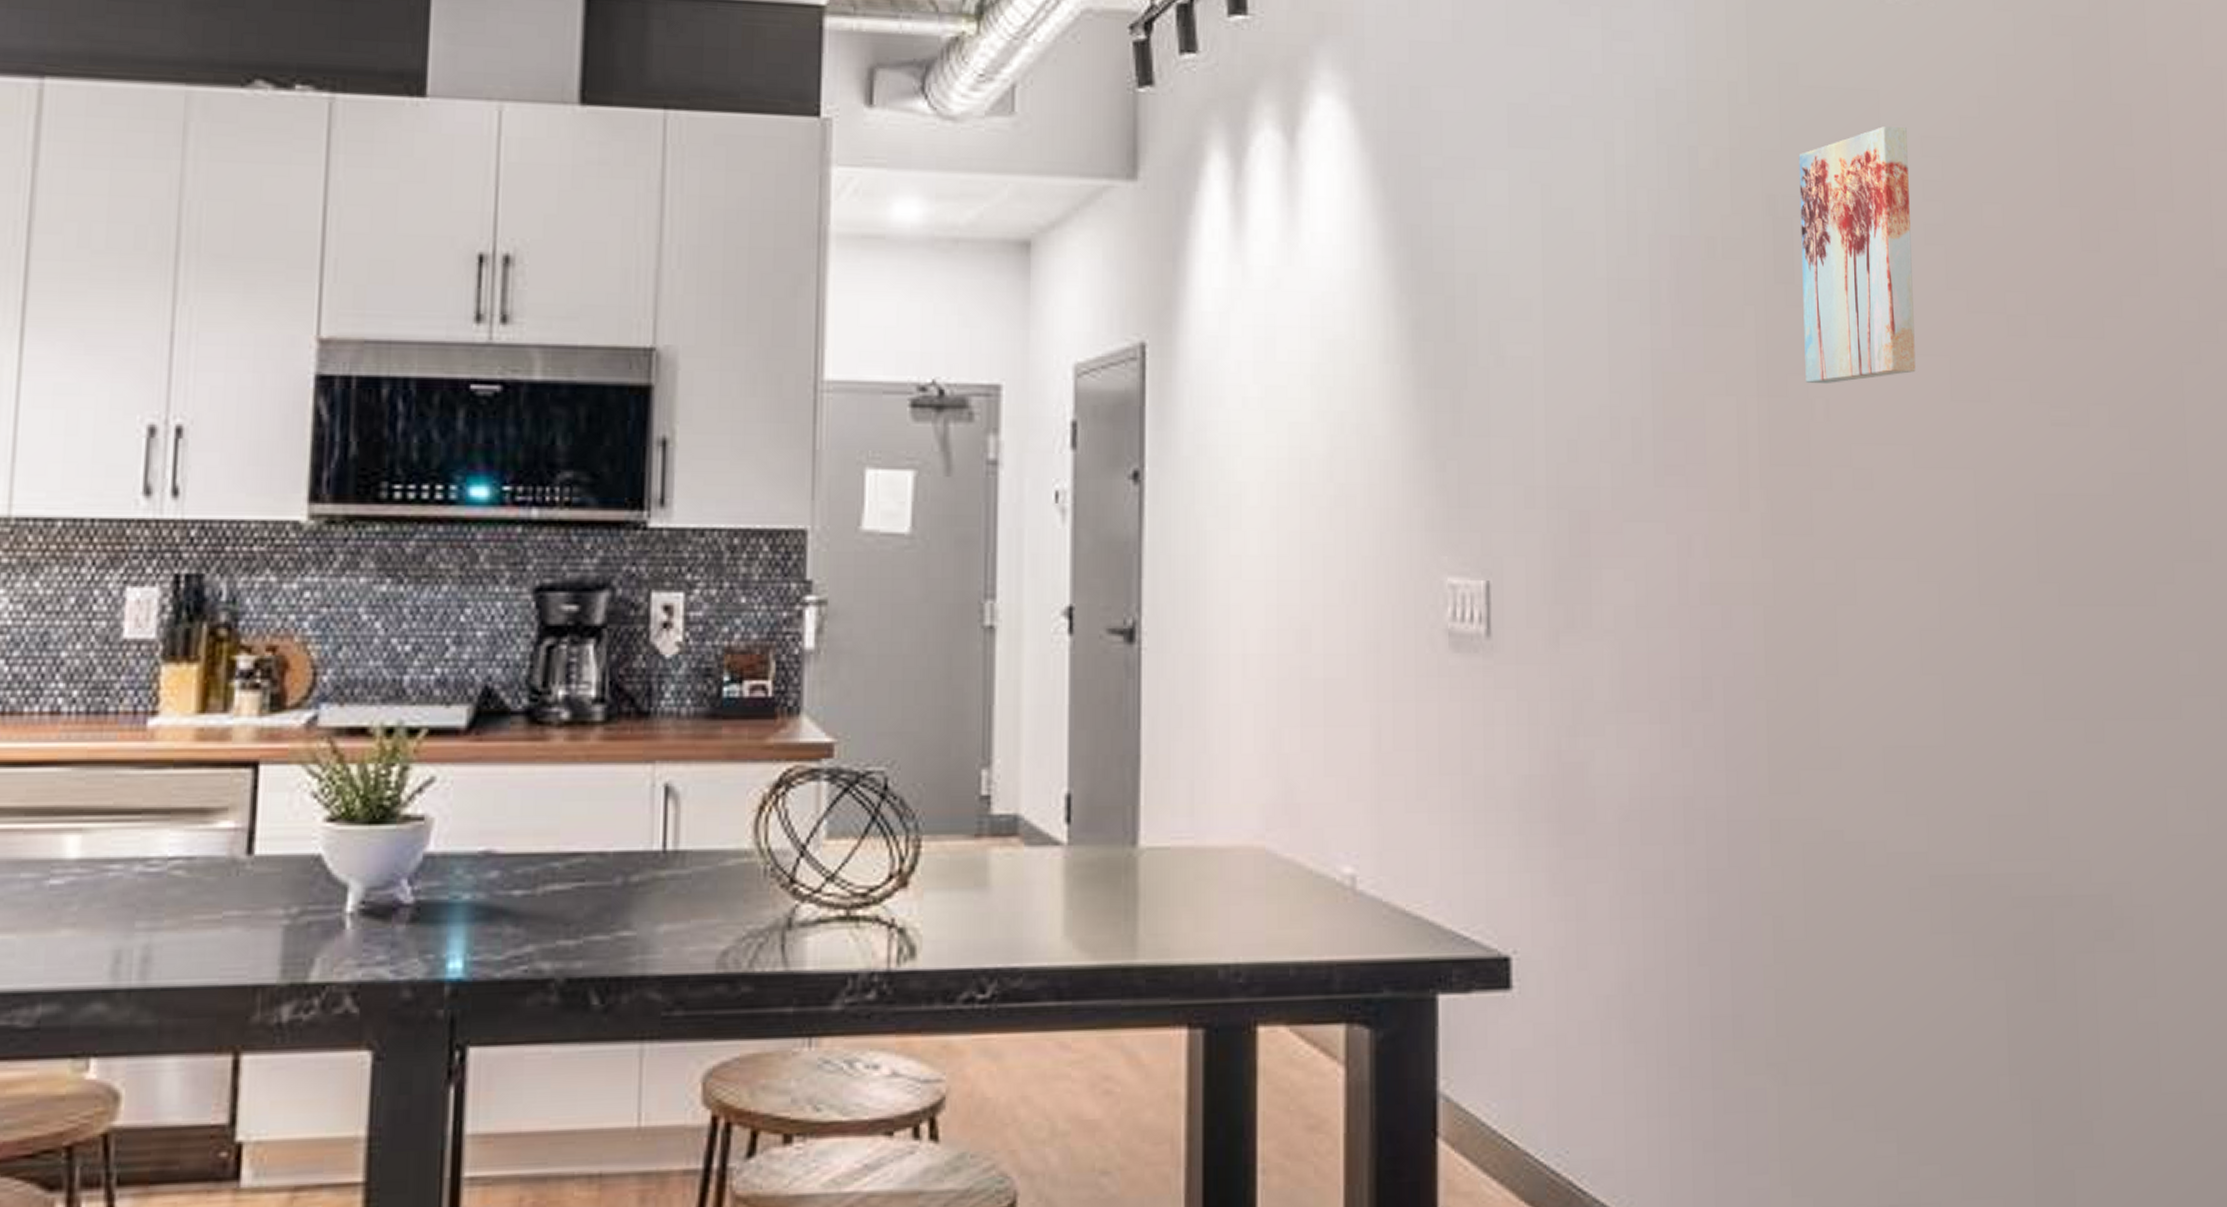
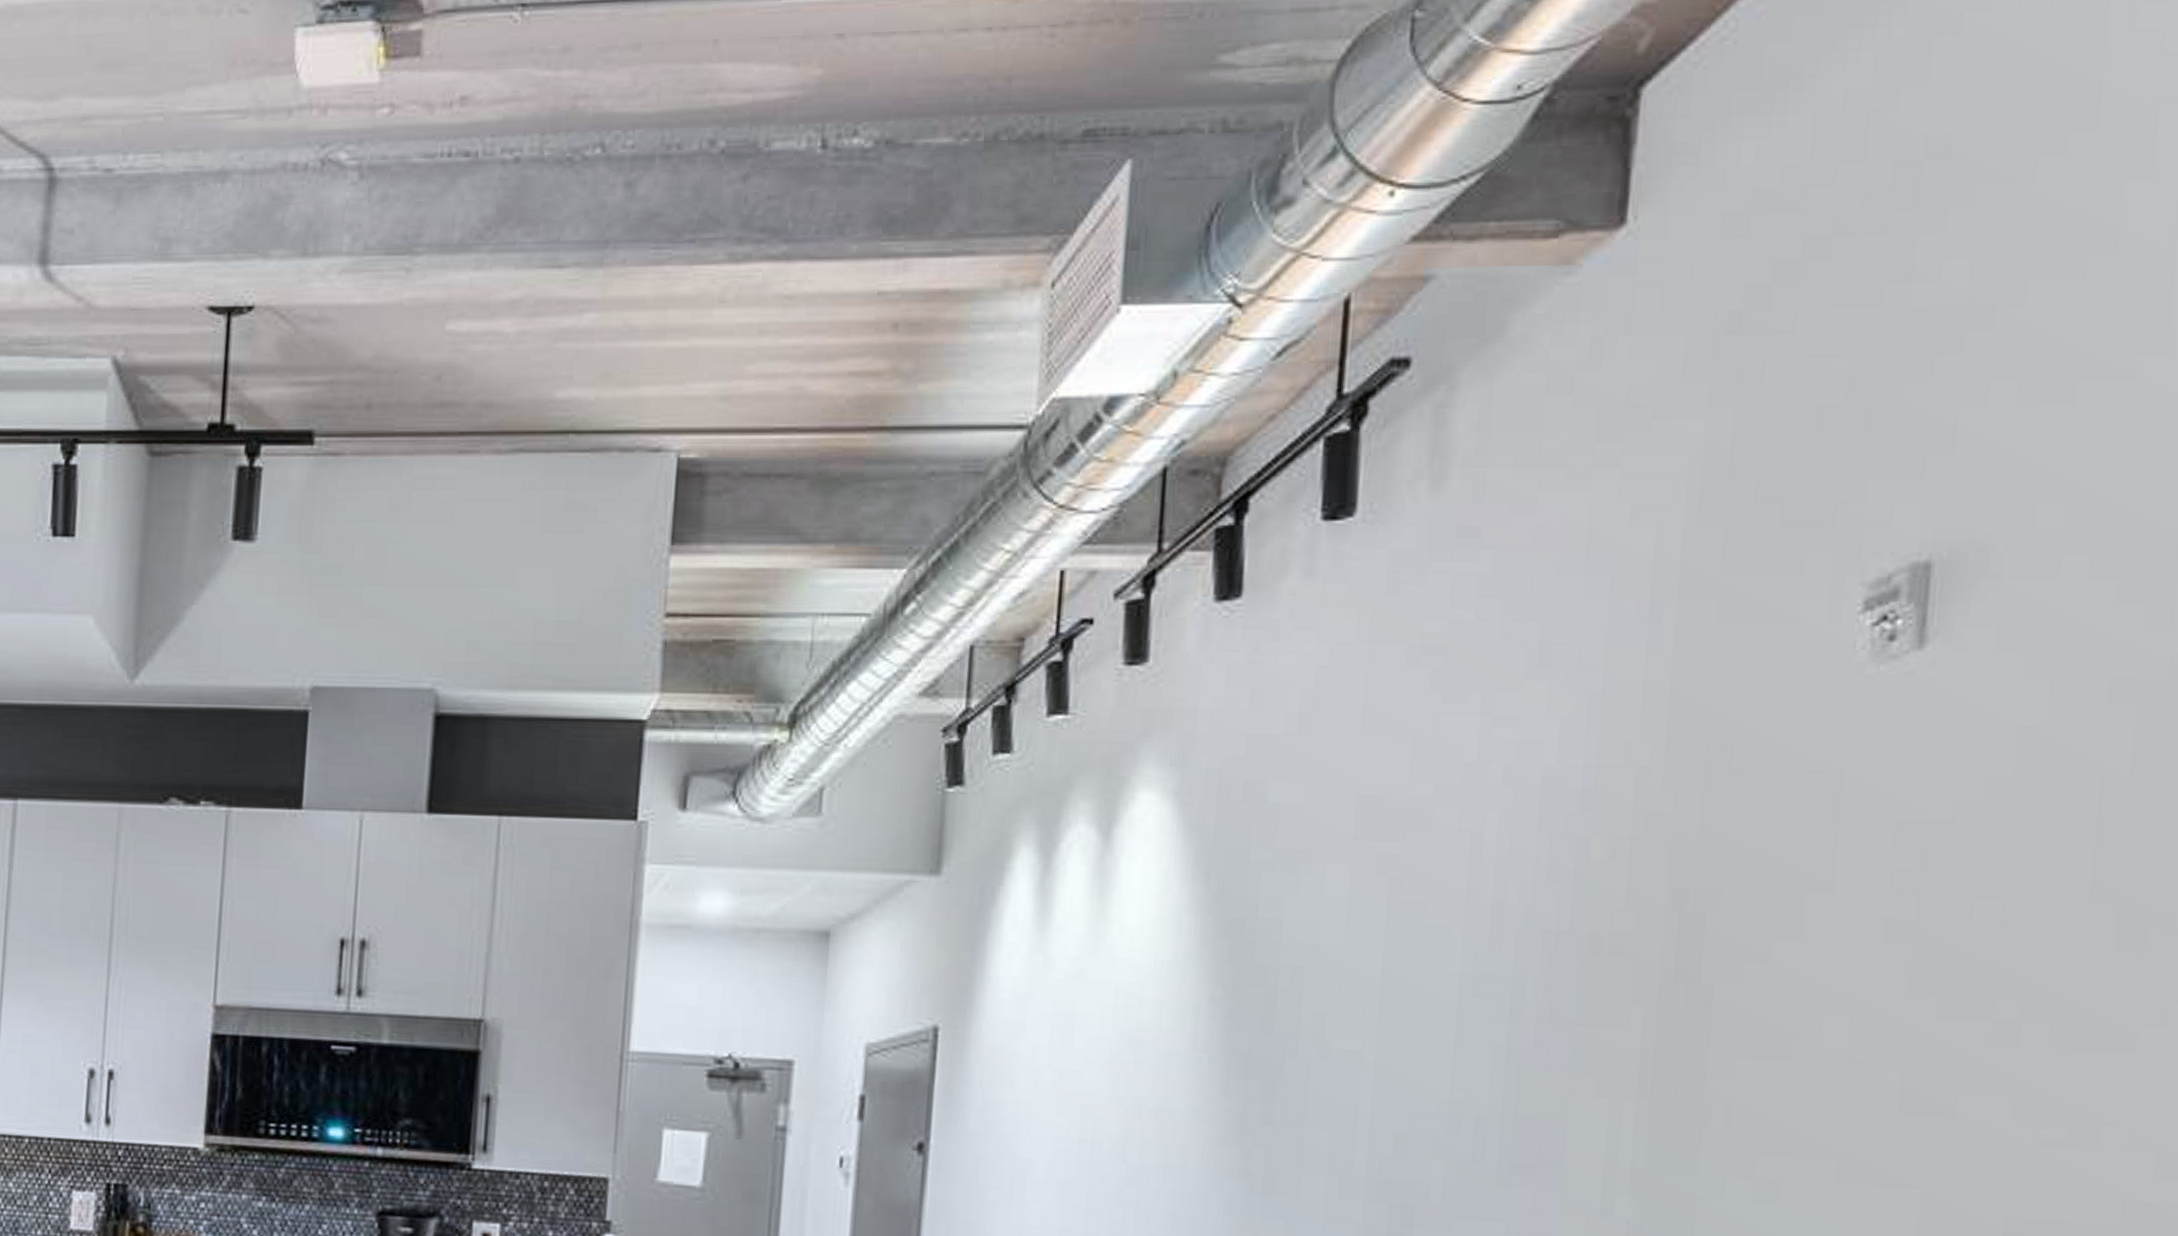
wall art: present [1798,125,1916,385] -> none [1702,811,1876,1090]

